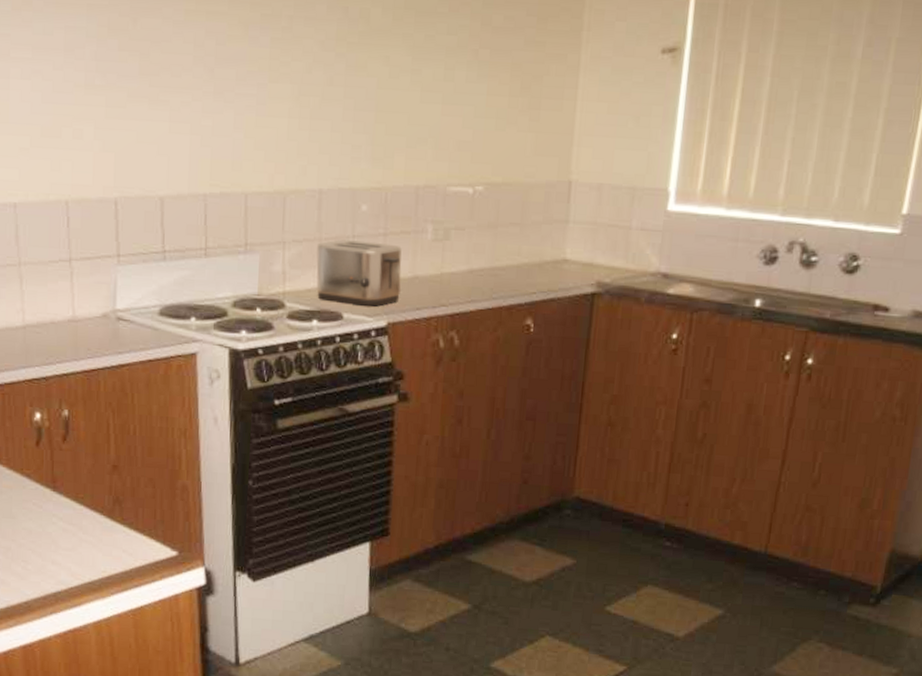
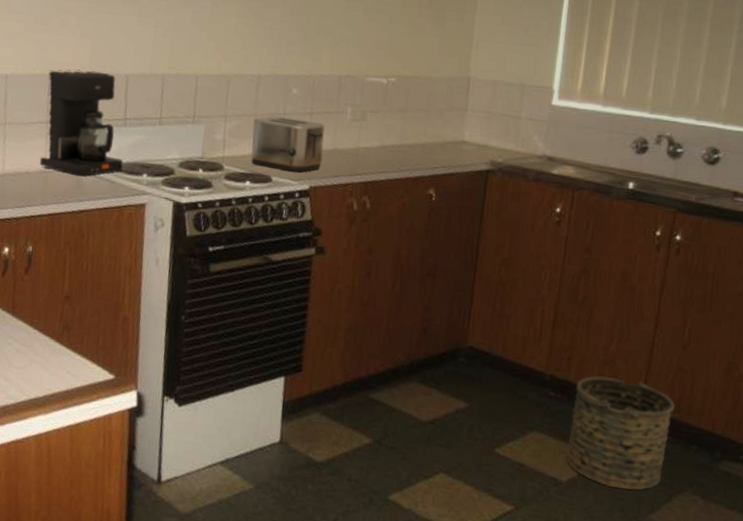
coffee maker: none [65,192,167,323] -> present [39,69,124,176]
bucket: none [683,521,803,642] -> present [566,376,676,491]

